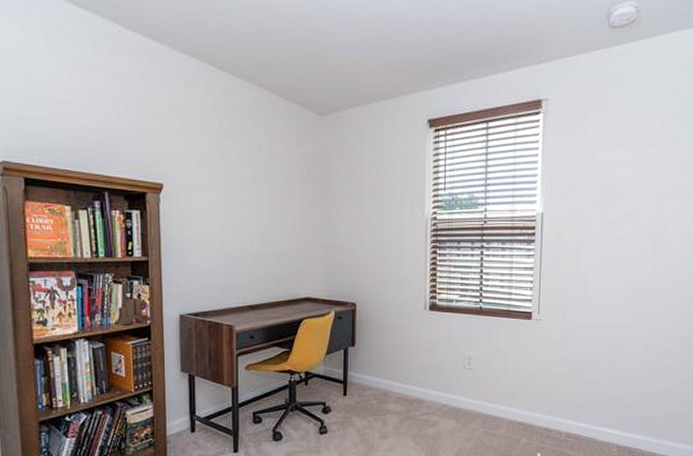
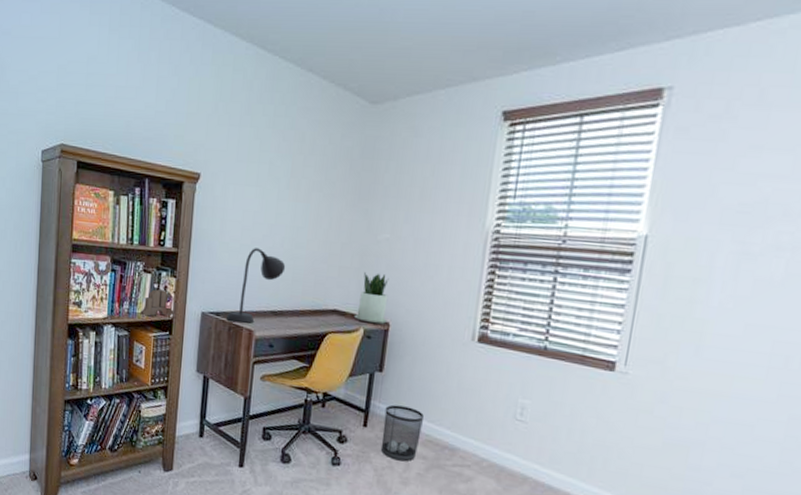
desk lamp: none [206,250,258,321] -> present [227,248,286,324]
planter: none [324,261,354,306] -> present [353,271,389,325]
waste bin: none [360,372,393,419] -> present [381,404,424,462]

